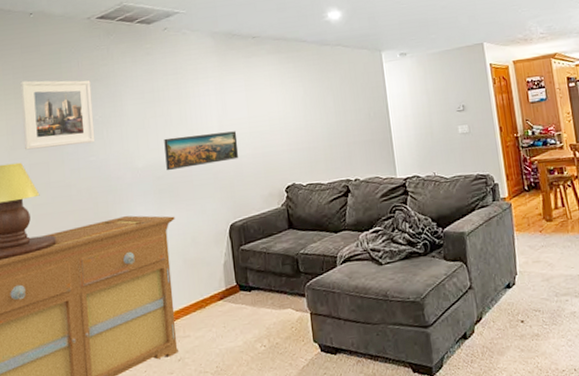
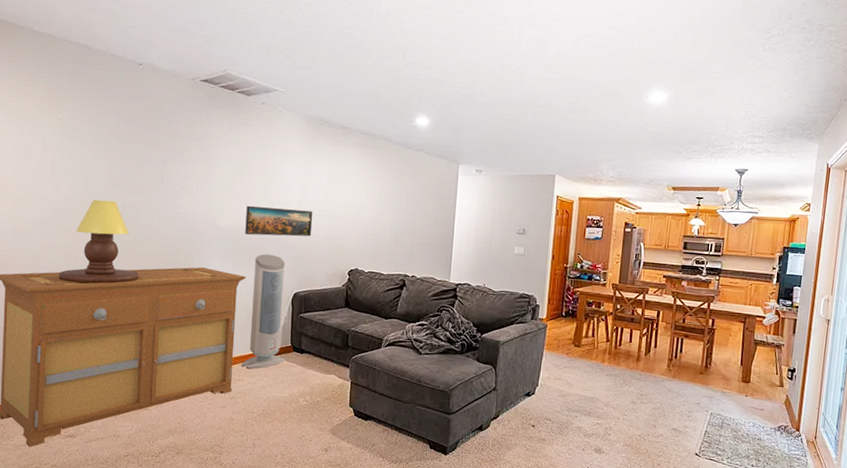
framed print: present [20,80,96,150] -> none [120,127,188,197]
air purifier: none [182,186,234,322] -> present [241,254,286,369]

